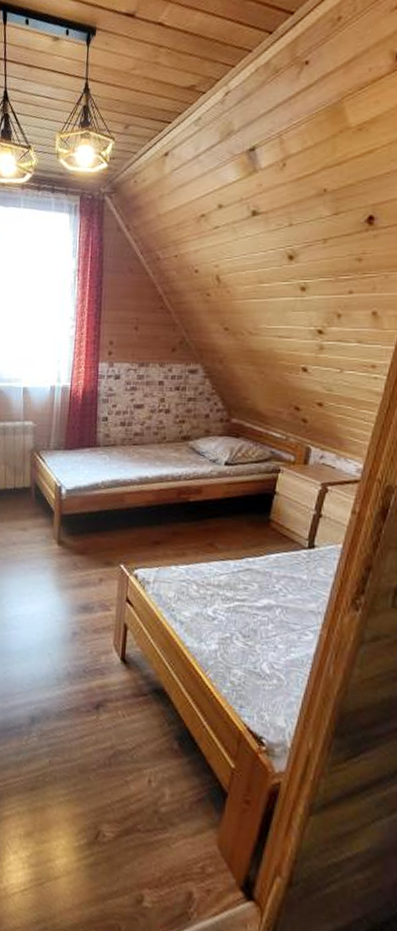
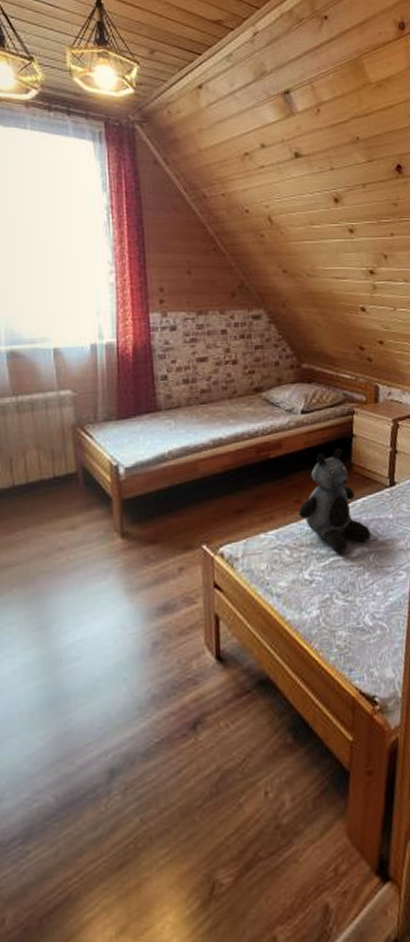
teddy bear: none [210,502,280,601] -> present [298,448,371,554]

